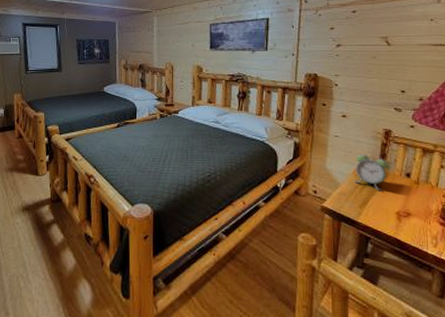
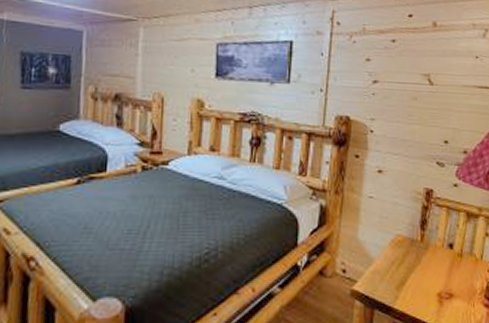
alarm clock: present [354,152,390,191] -> none [390,217,431,268]

